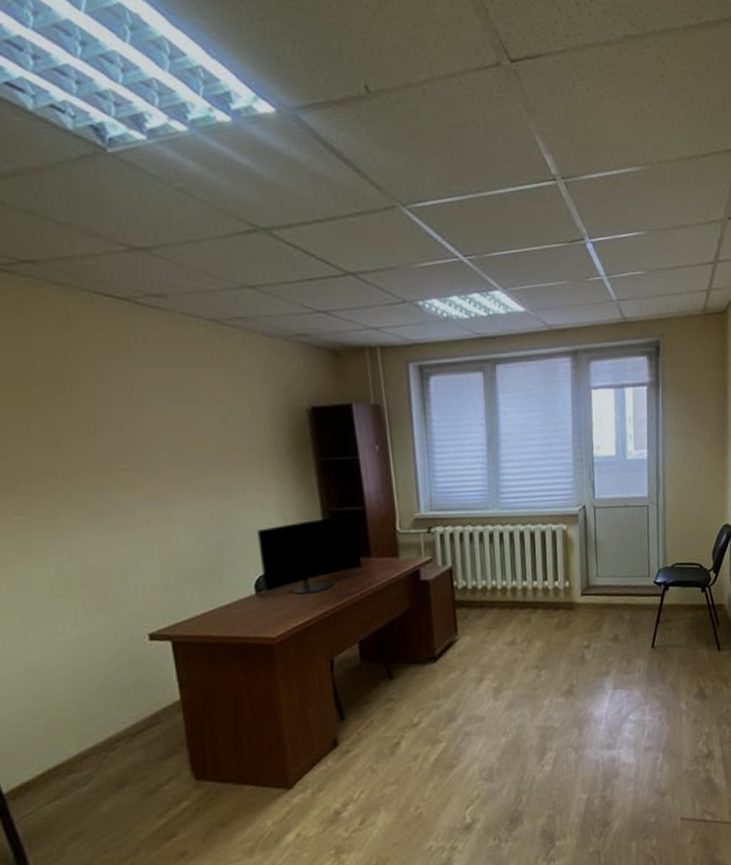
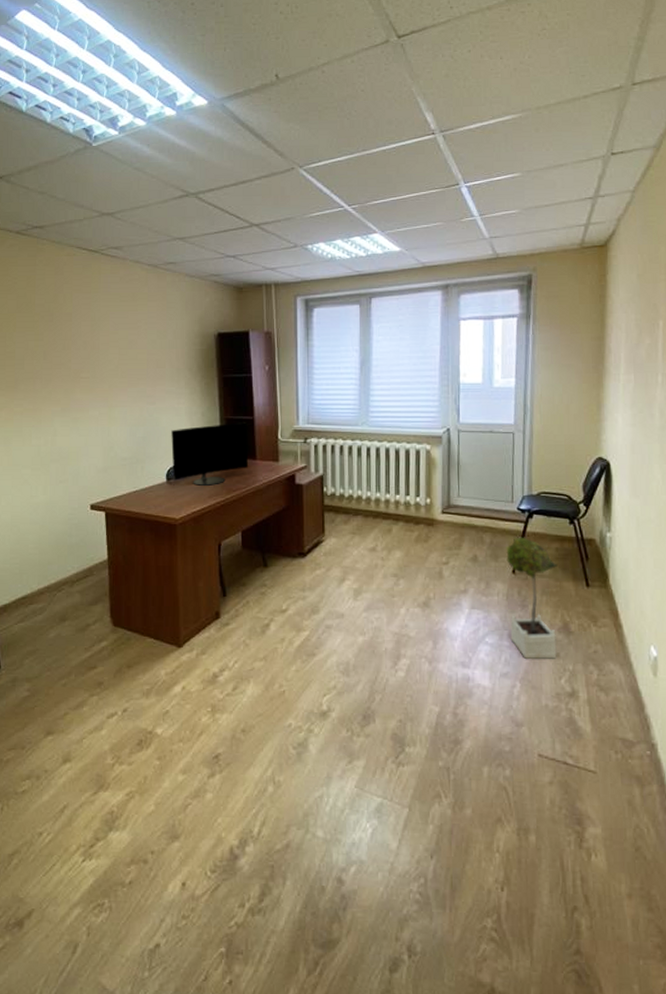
potted tree: none [645,610,694,730] -> present [506,537,557,660]

